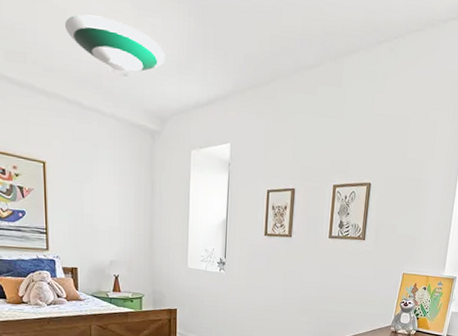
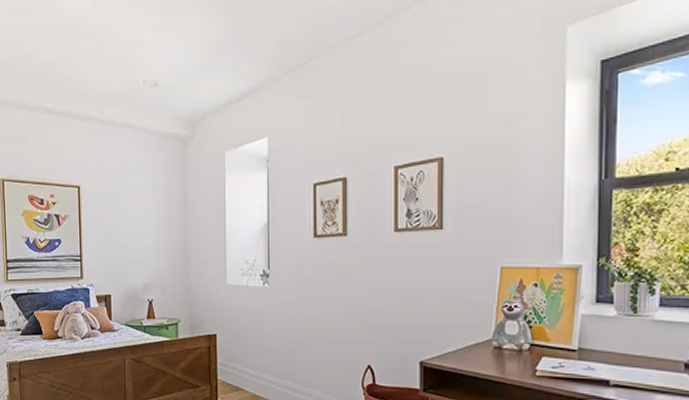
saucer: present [65,14,165,72] -> none [98,32,194,83]

